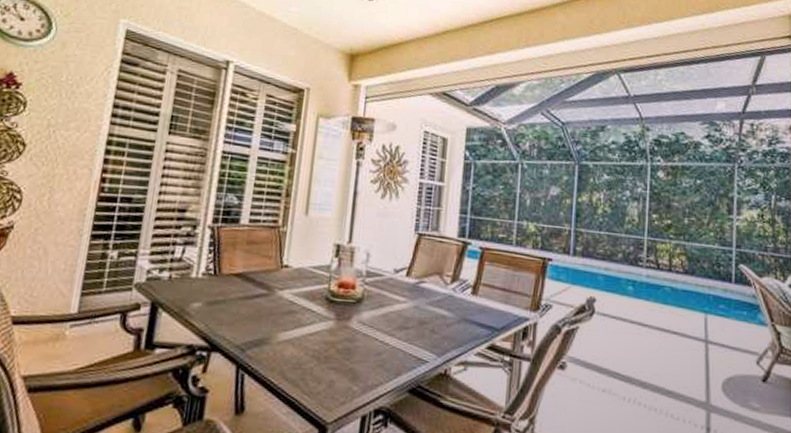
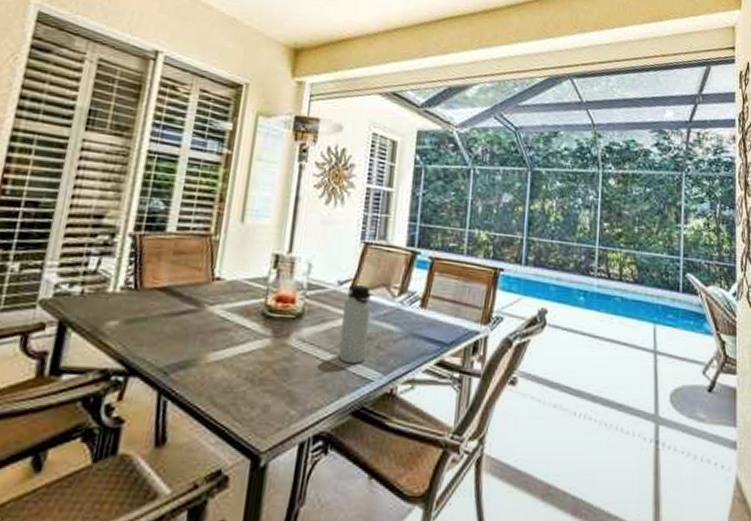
water bottle: none [396,273,425,345] -> present [338,285,371,363]

